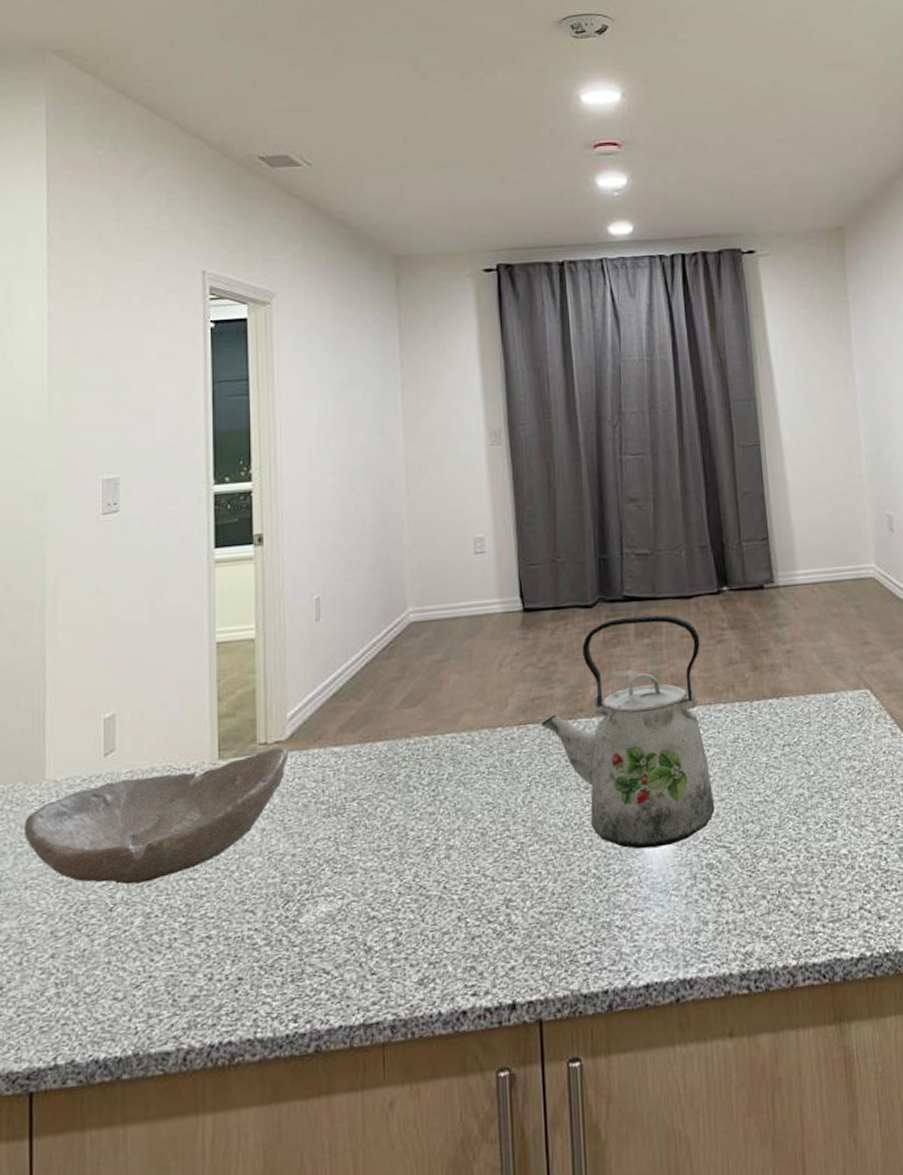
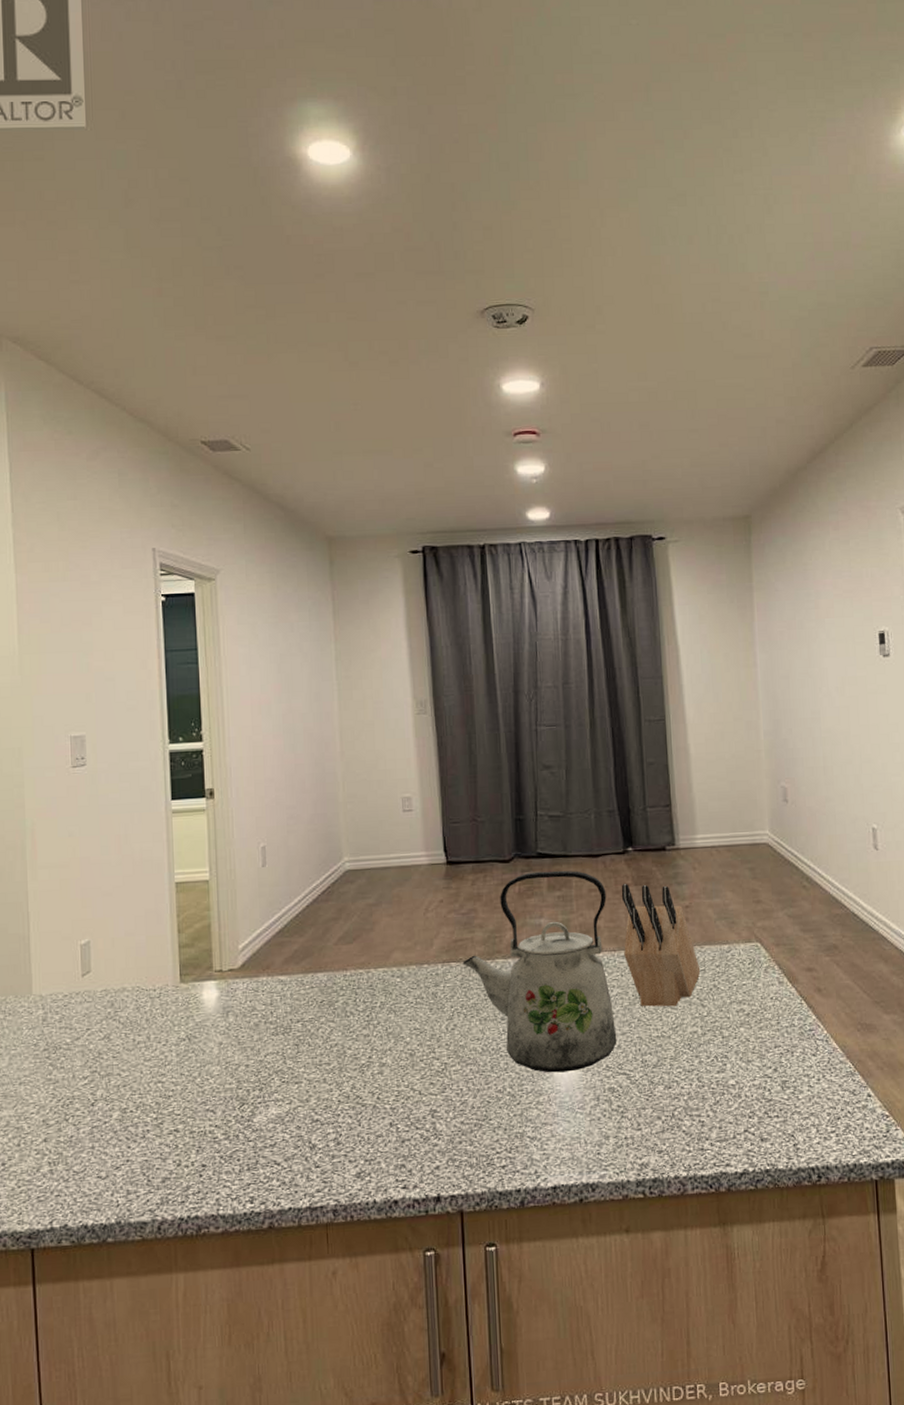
bowl: present [25,747,289,885] -> none [17,974,241,1085]
knife block: none [716,628,806,767] -> present [621,884,701,1007]

